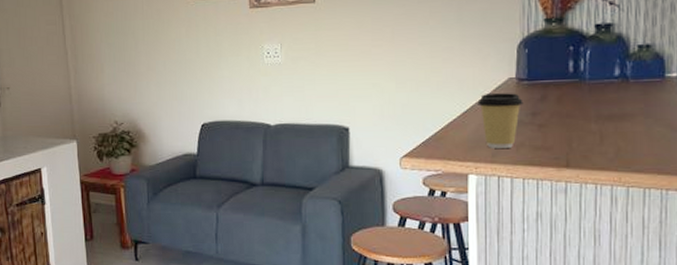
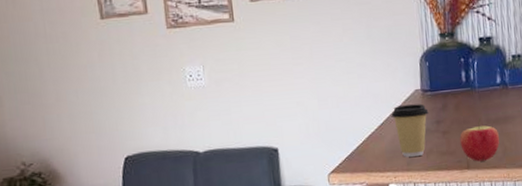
apple: none [560,112,611,161] -> present [460,117,499,162]

